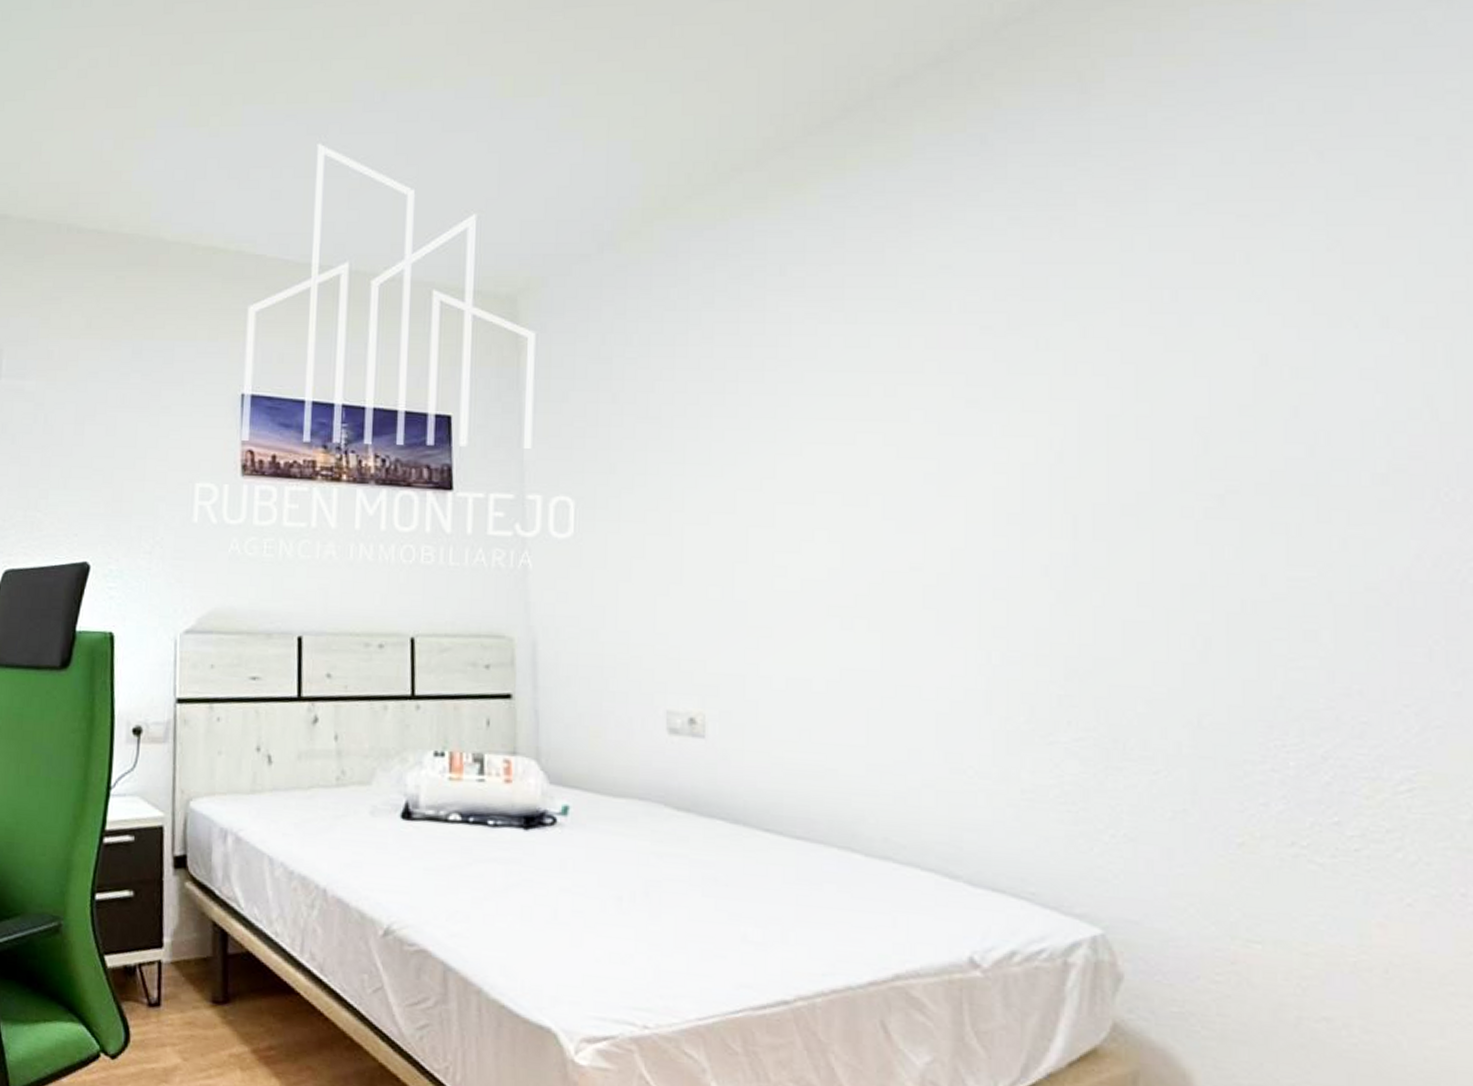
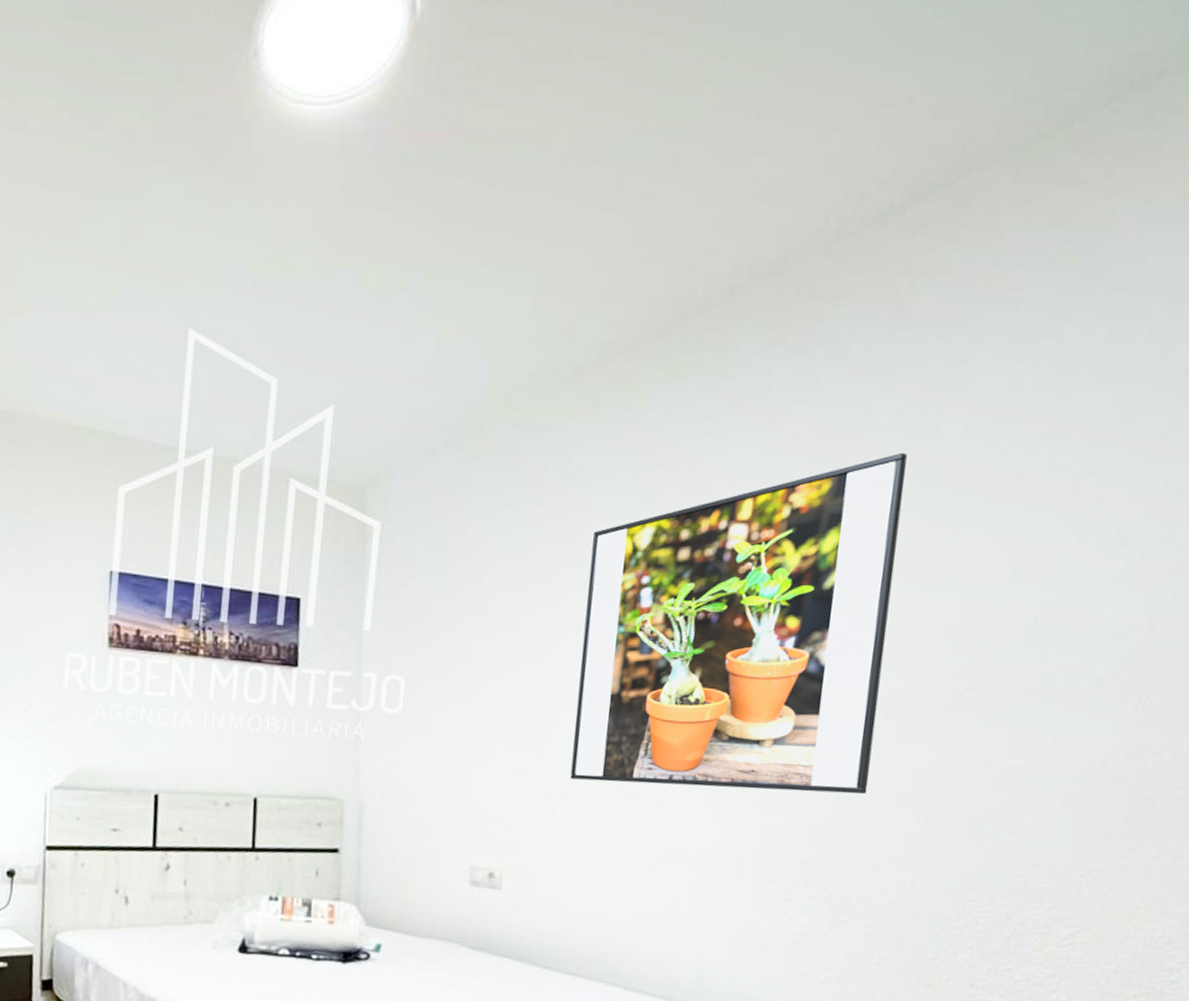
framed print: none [772,237,1127,616] -> present [570,452,907,795]

